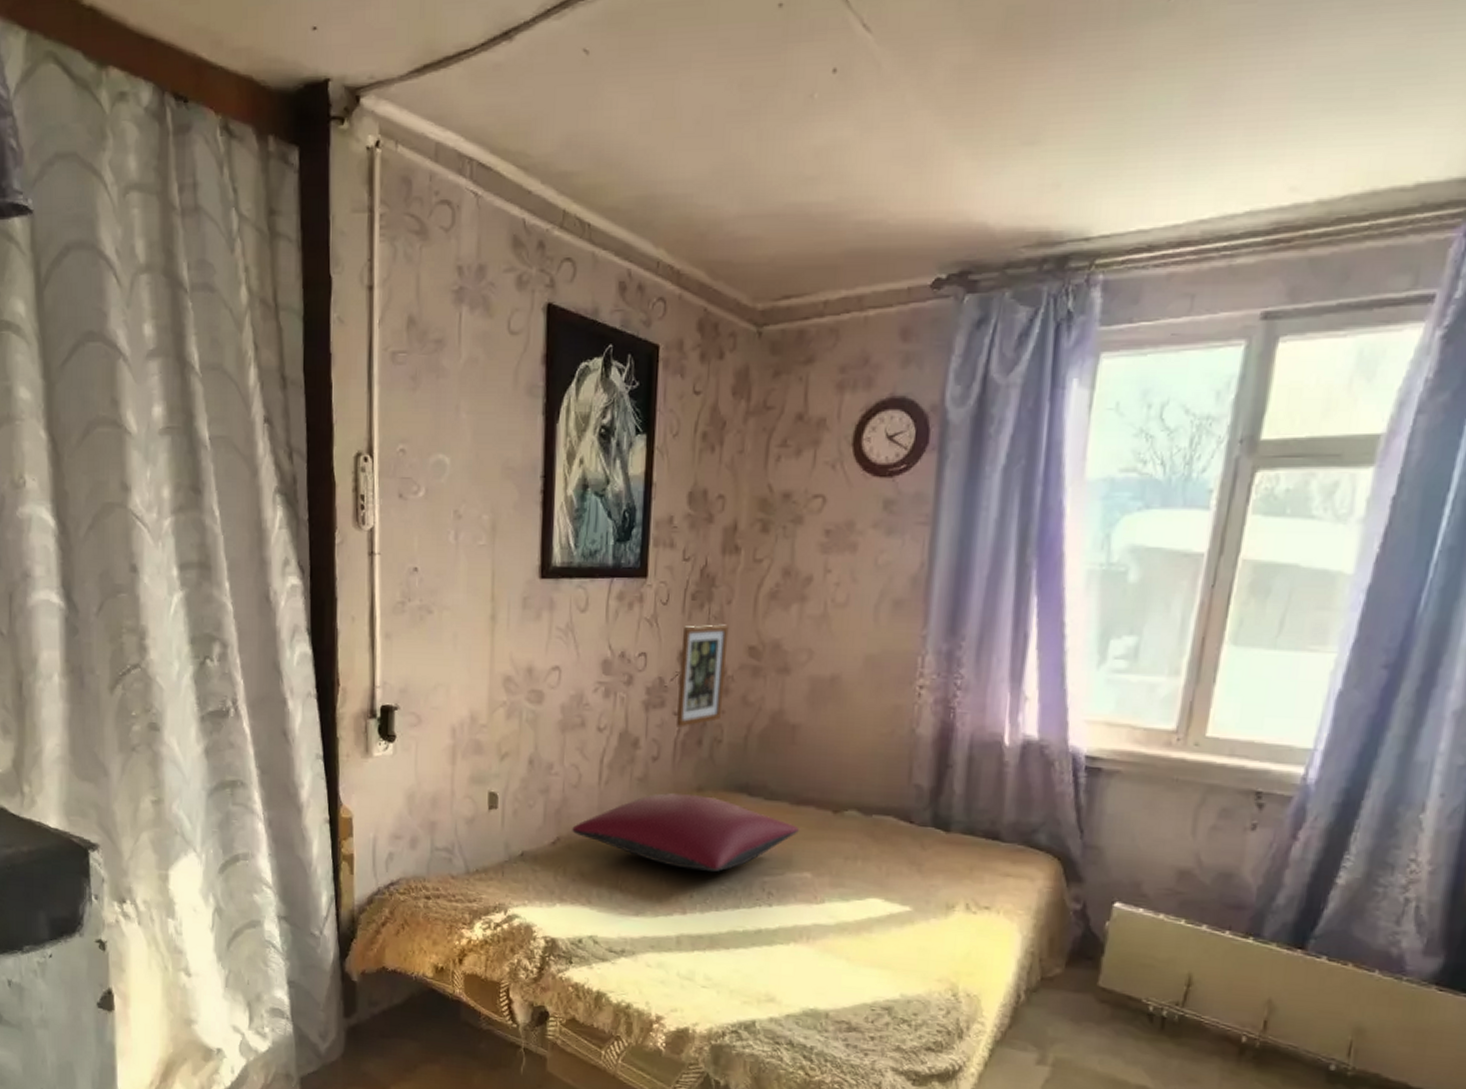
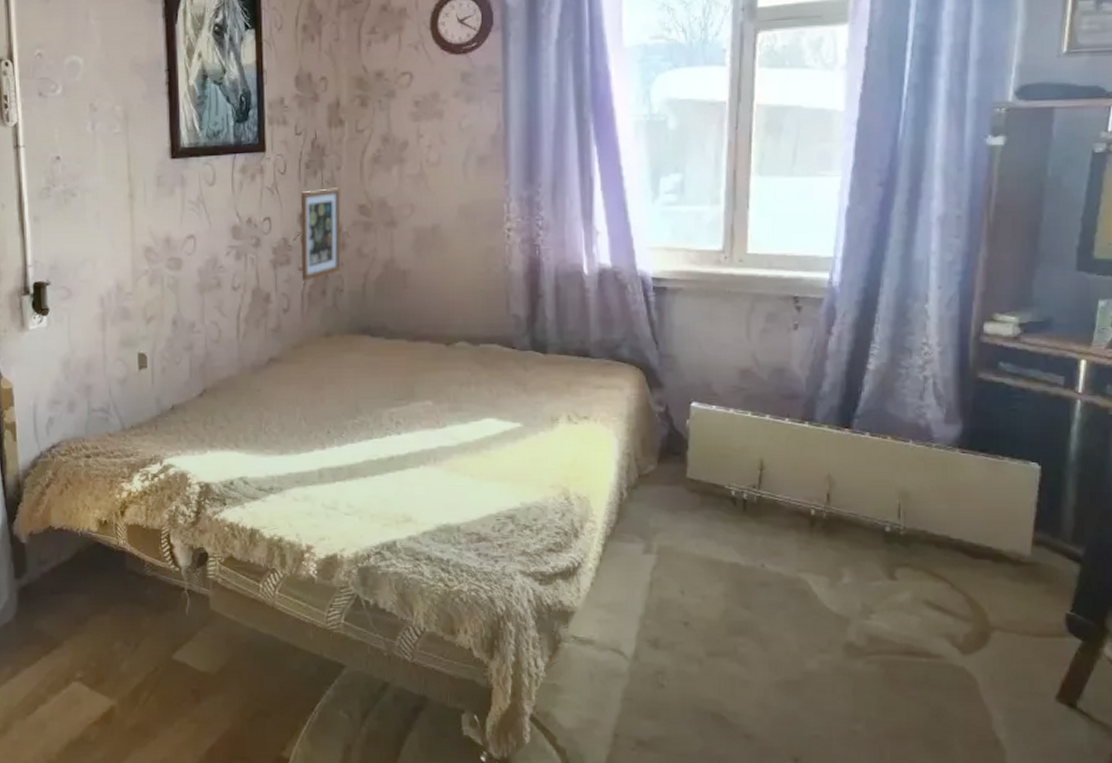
pillow: present [572,792,799,872] -> none [216,339,418,408]

